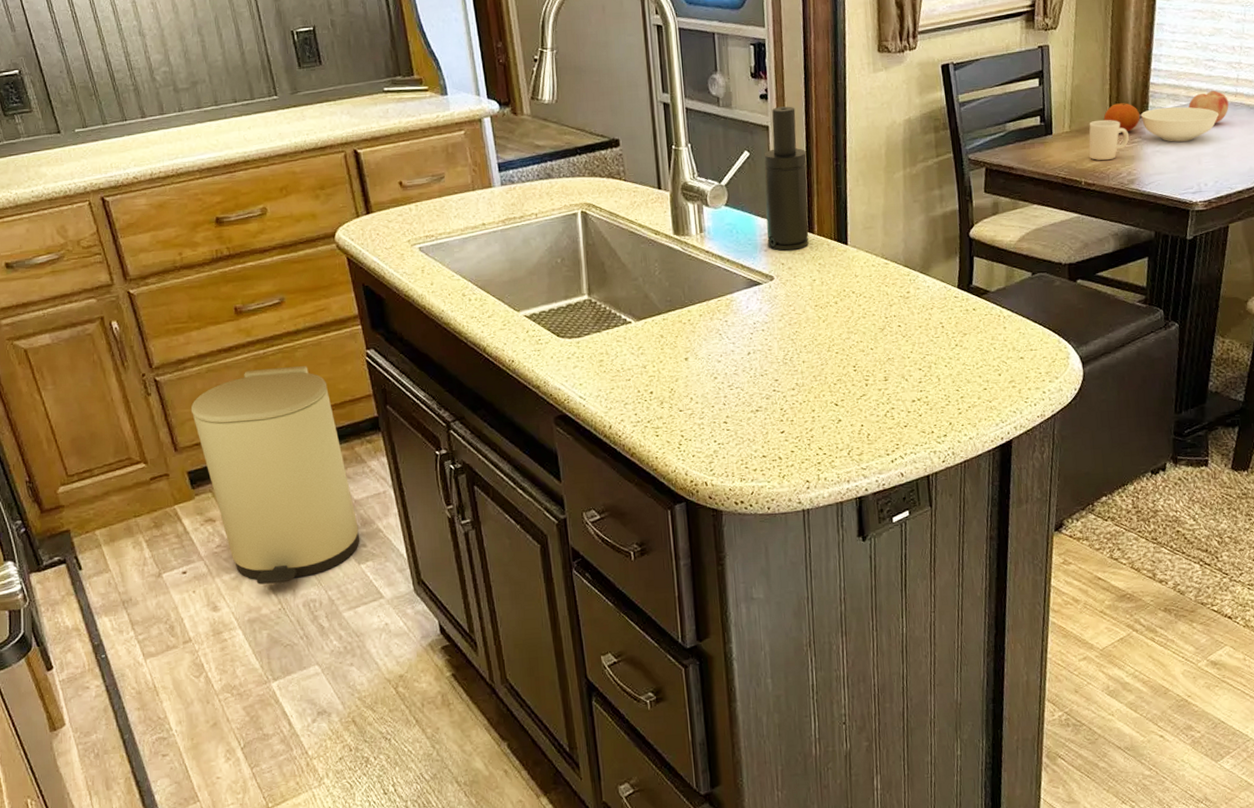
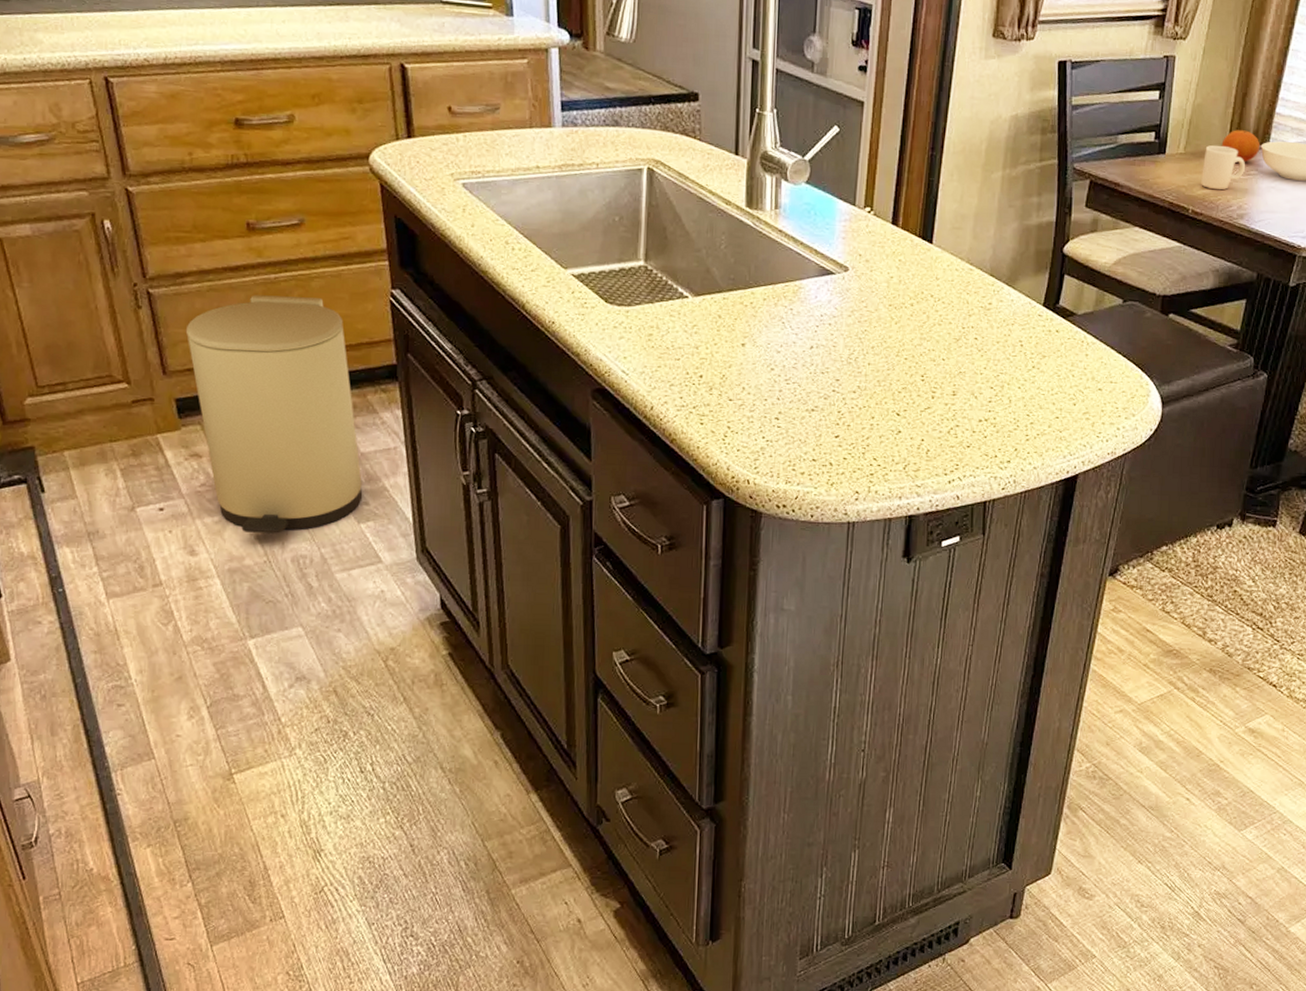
soap dispenser: present [764,106,809,251] -> none [846,82,901,242]

